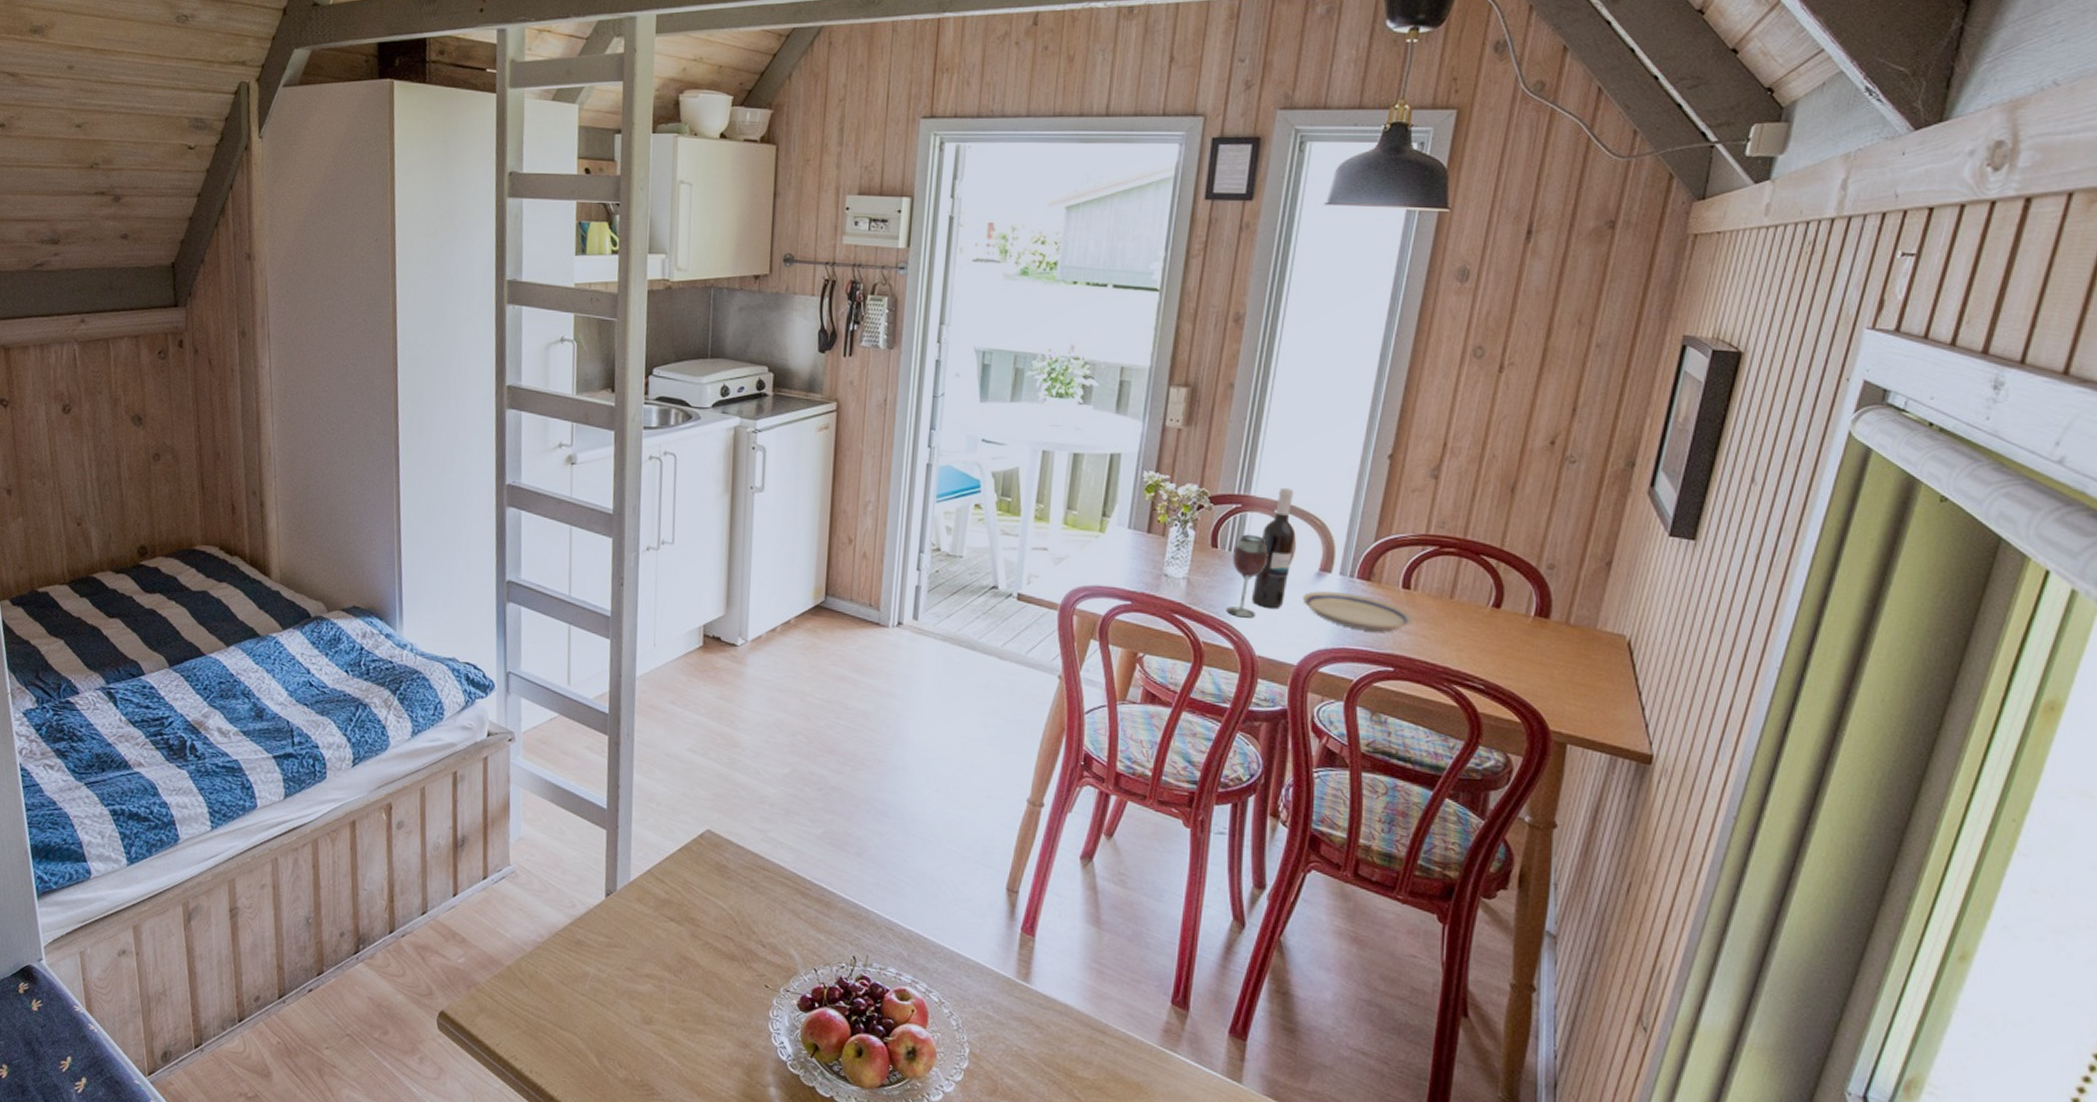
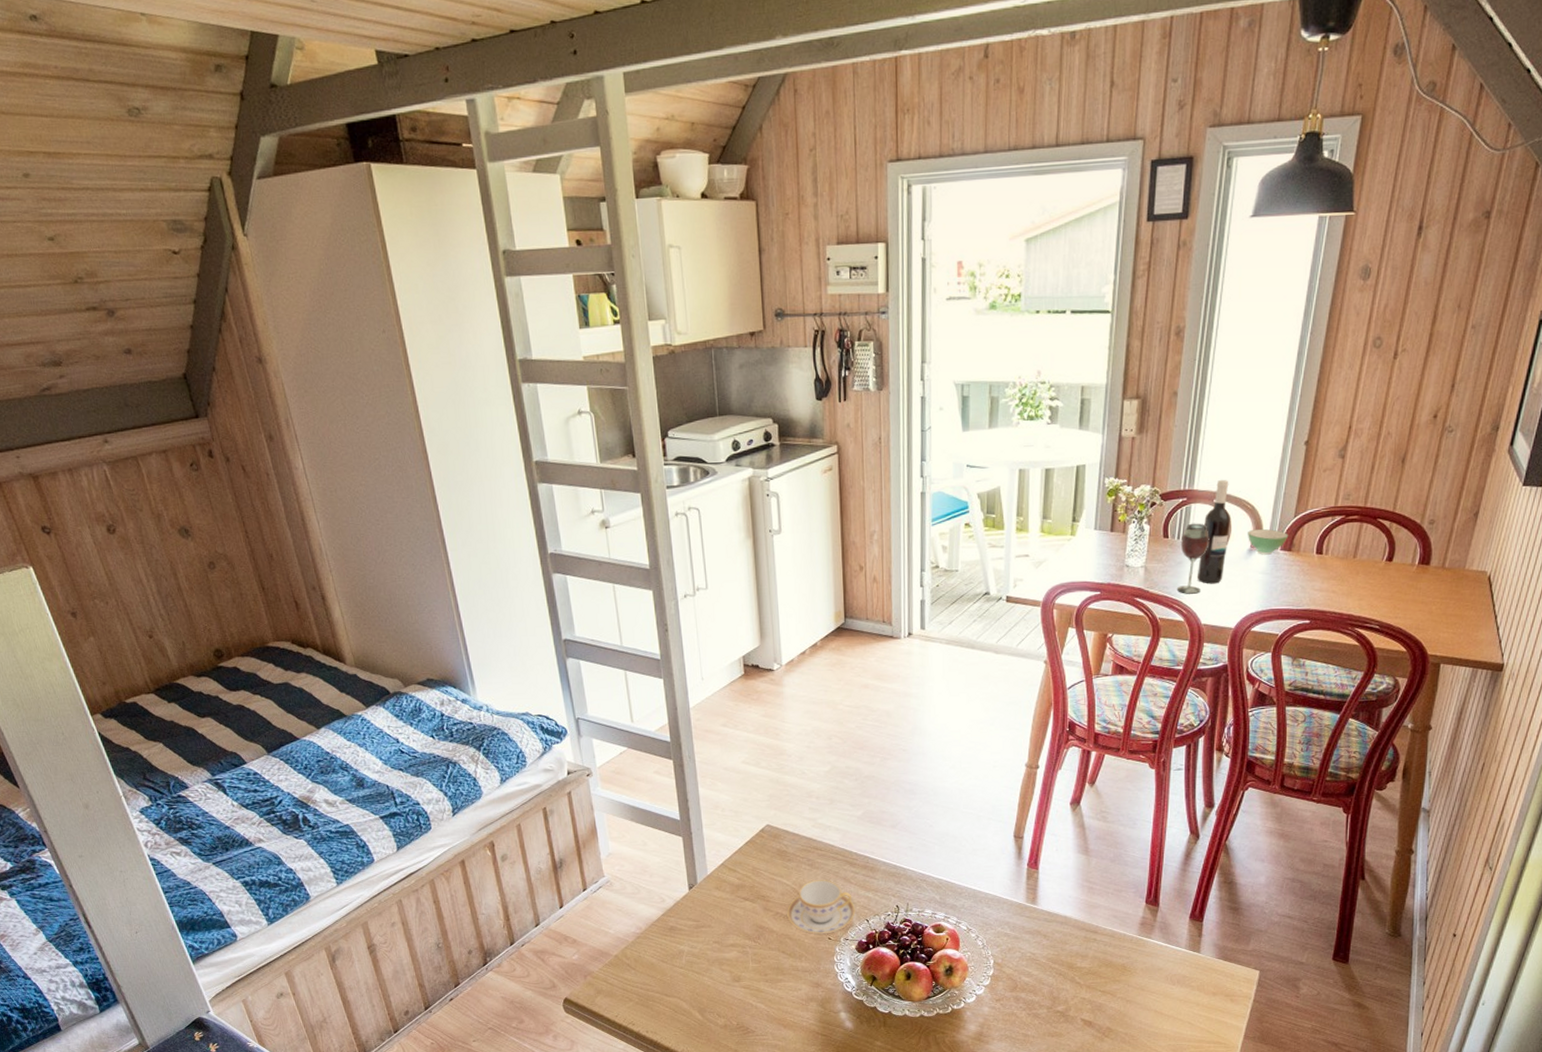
teacup: none [718,908,802,980] -> present [787,880,856,935]
plate: present [1302,591,1414,631] -> none [1237,563,1325,592]
bowl: none [1316,549,1368,583] -> present [1248,528,1289,555]

